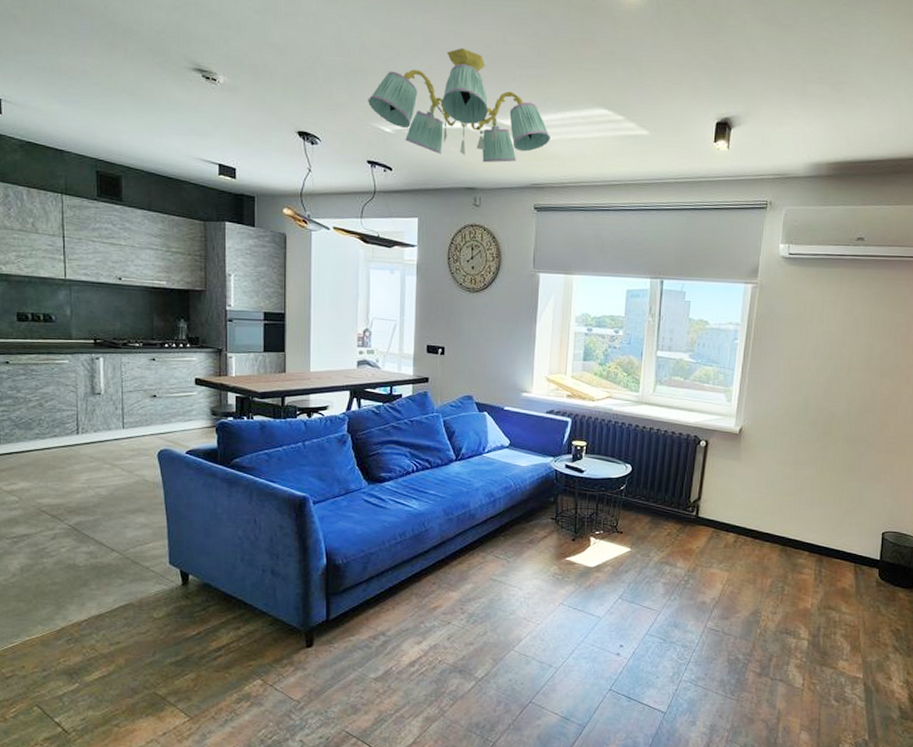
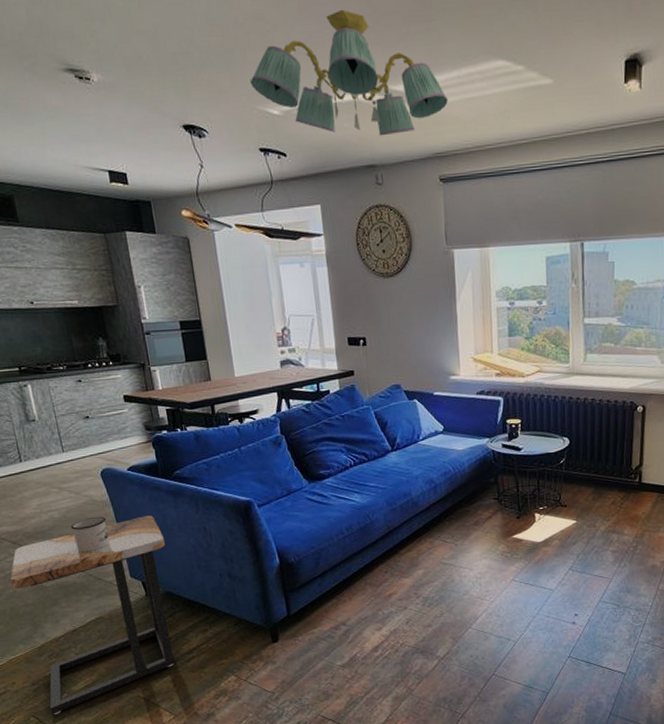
side table: none [41,501,211,705] -> present [9,515,175,714]
mug: none [116,497,155,534] -> present [70,516,110,553]

